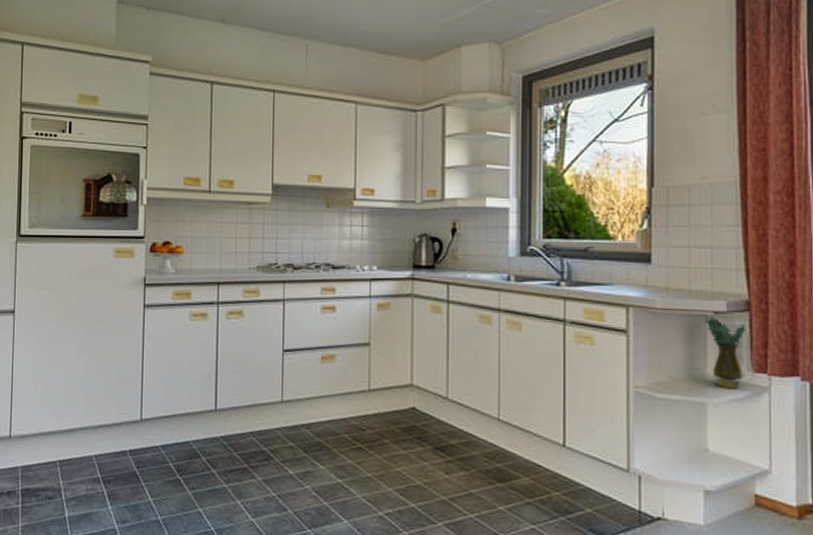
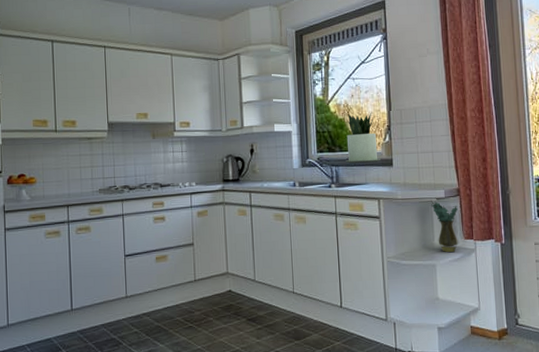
planter: none [583,189,633,256] -> present [345,113,380,164]

